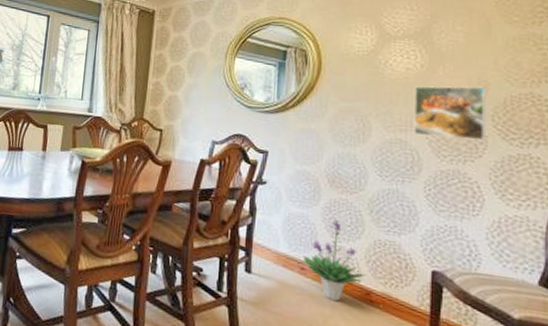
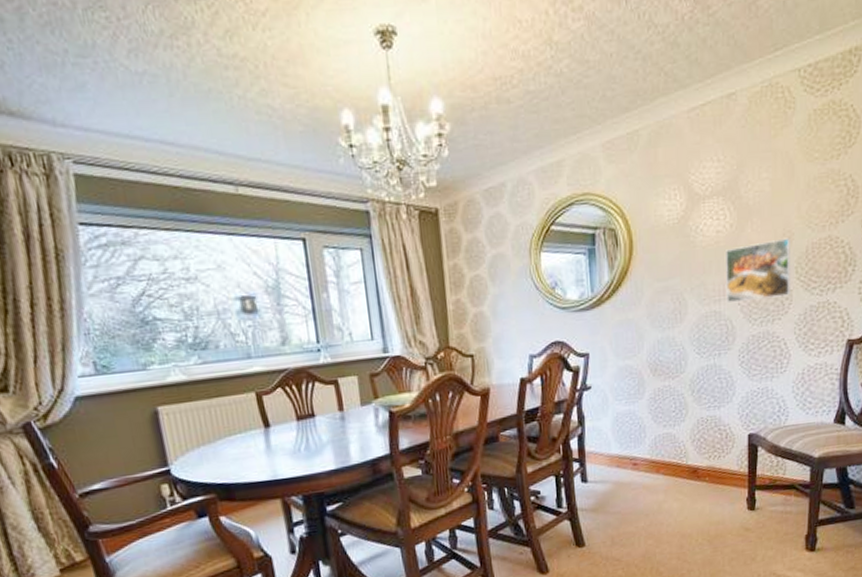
potted plant: present [302,219,366,301] -> none [634,407,692,486]

